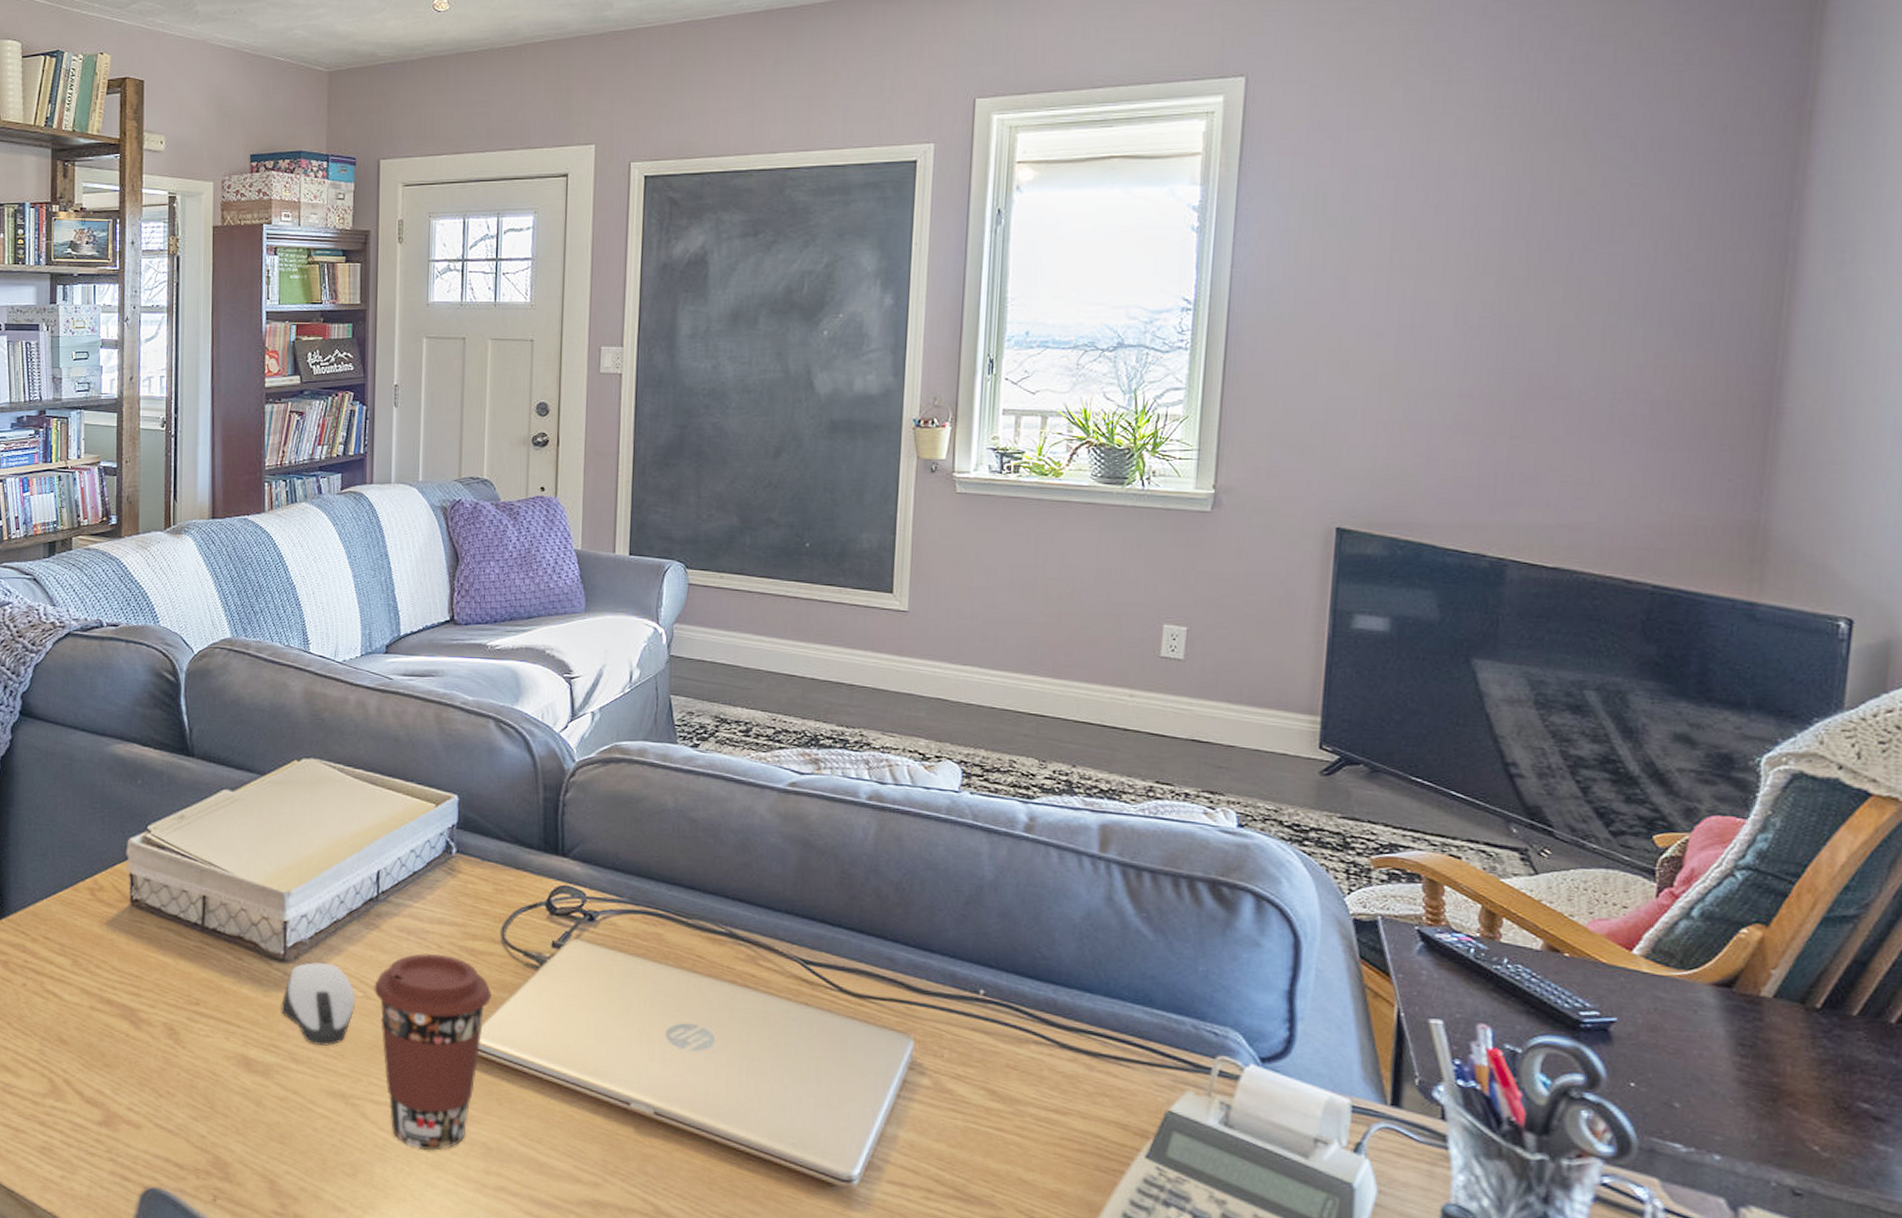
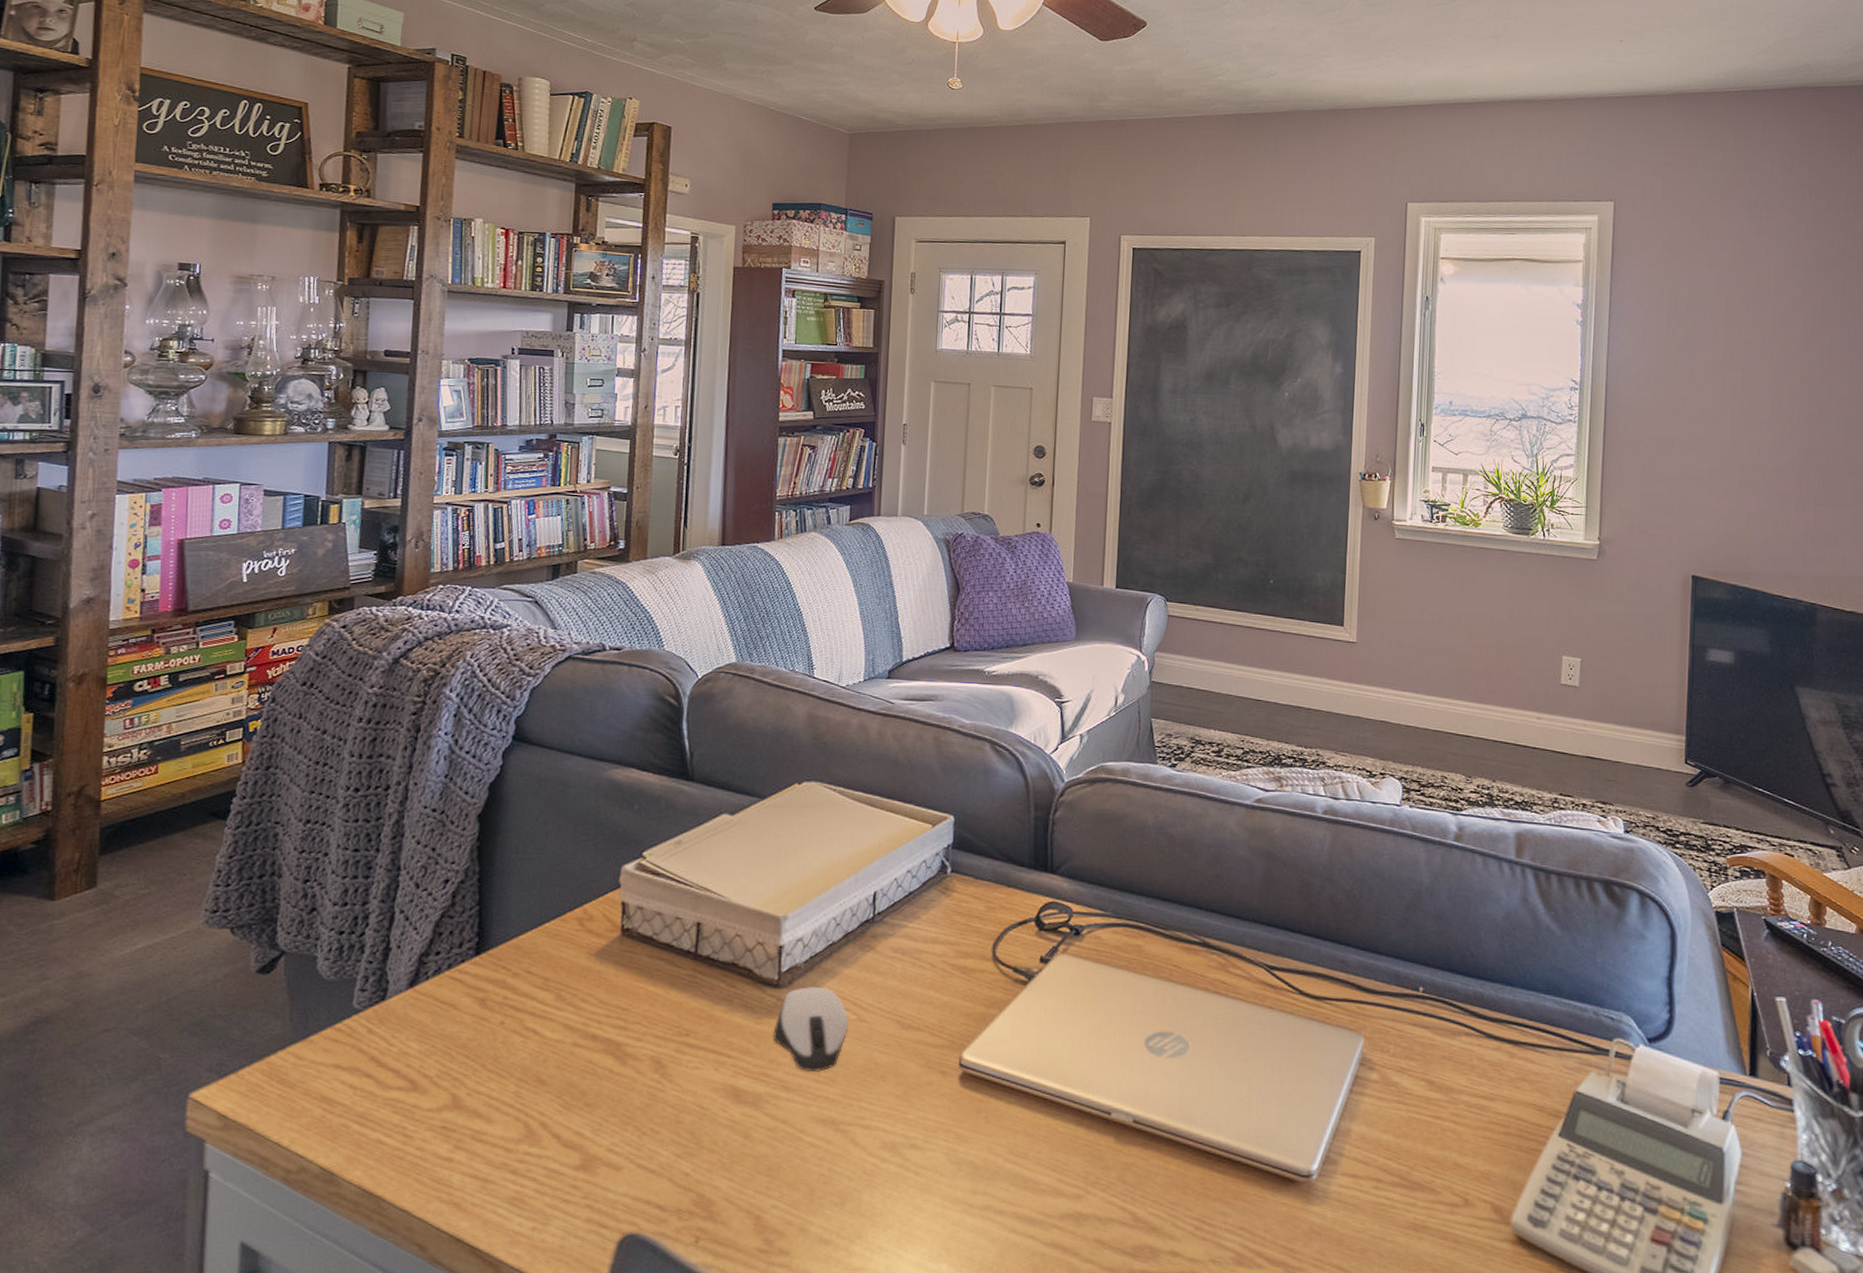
coffee cup: present [374,953,492,1151] -> none [867,972,983,1174]

